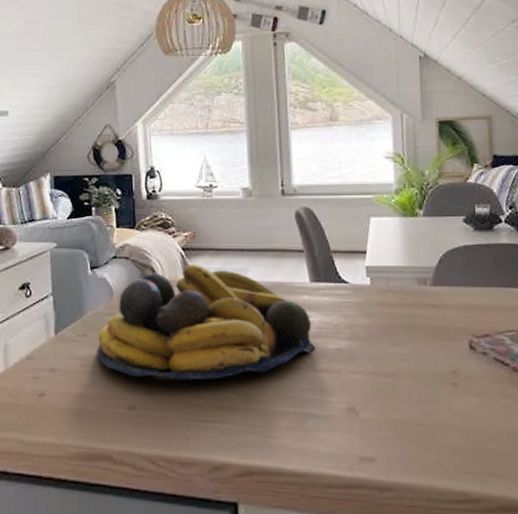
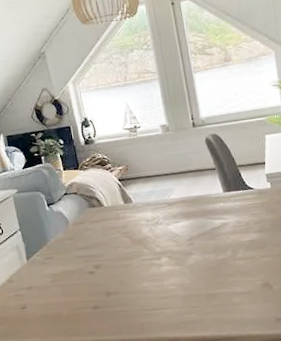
fruit bowl: present [97,263,316,381] -> none [61,190,234,285]

